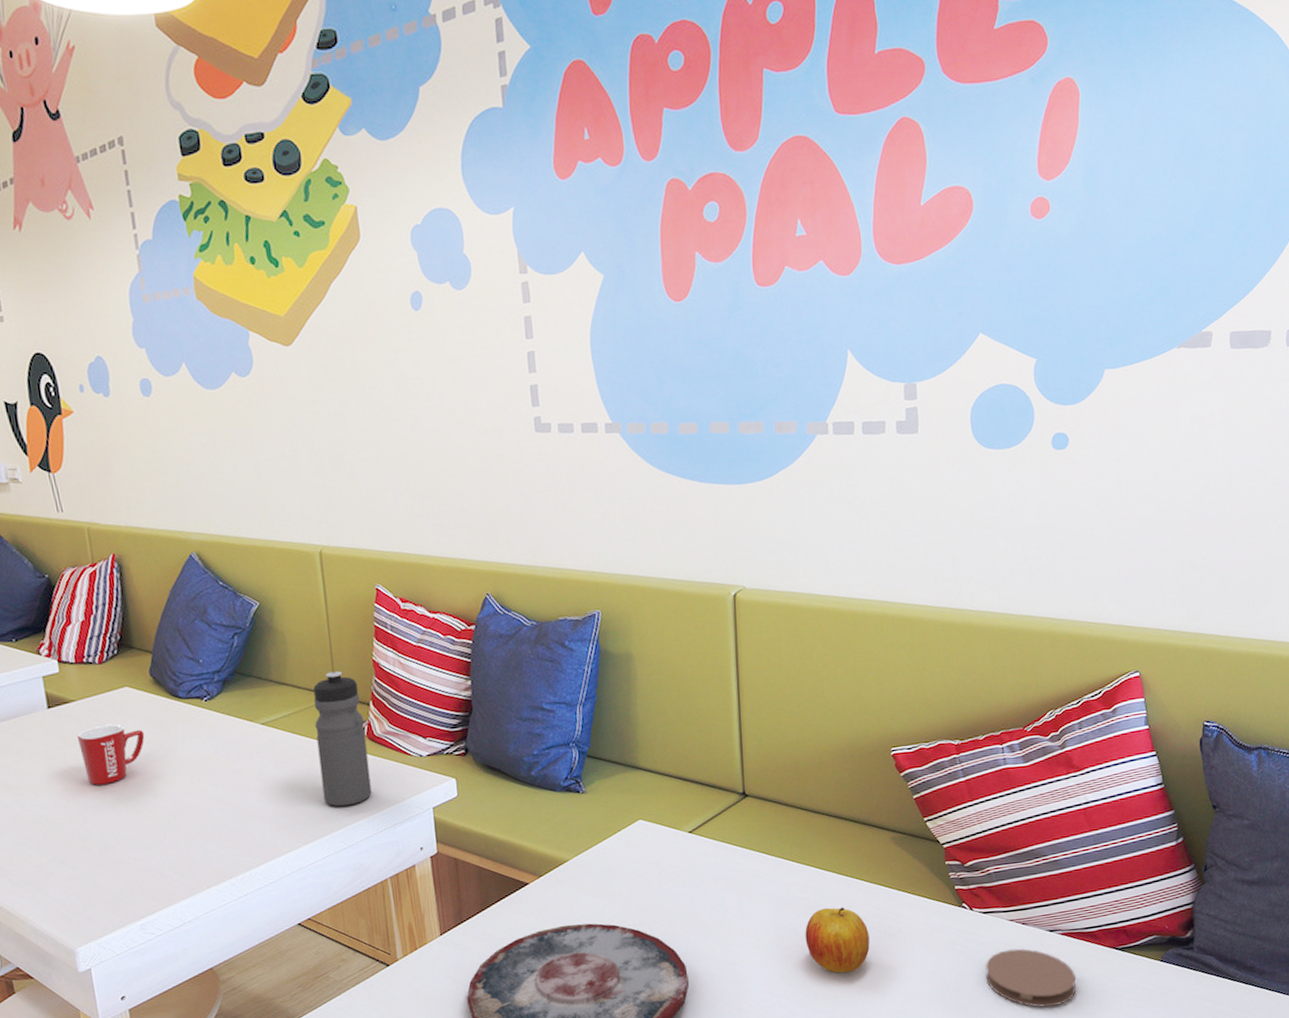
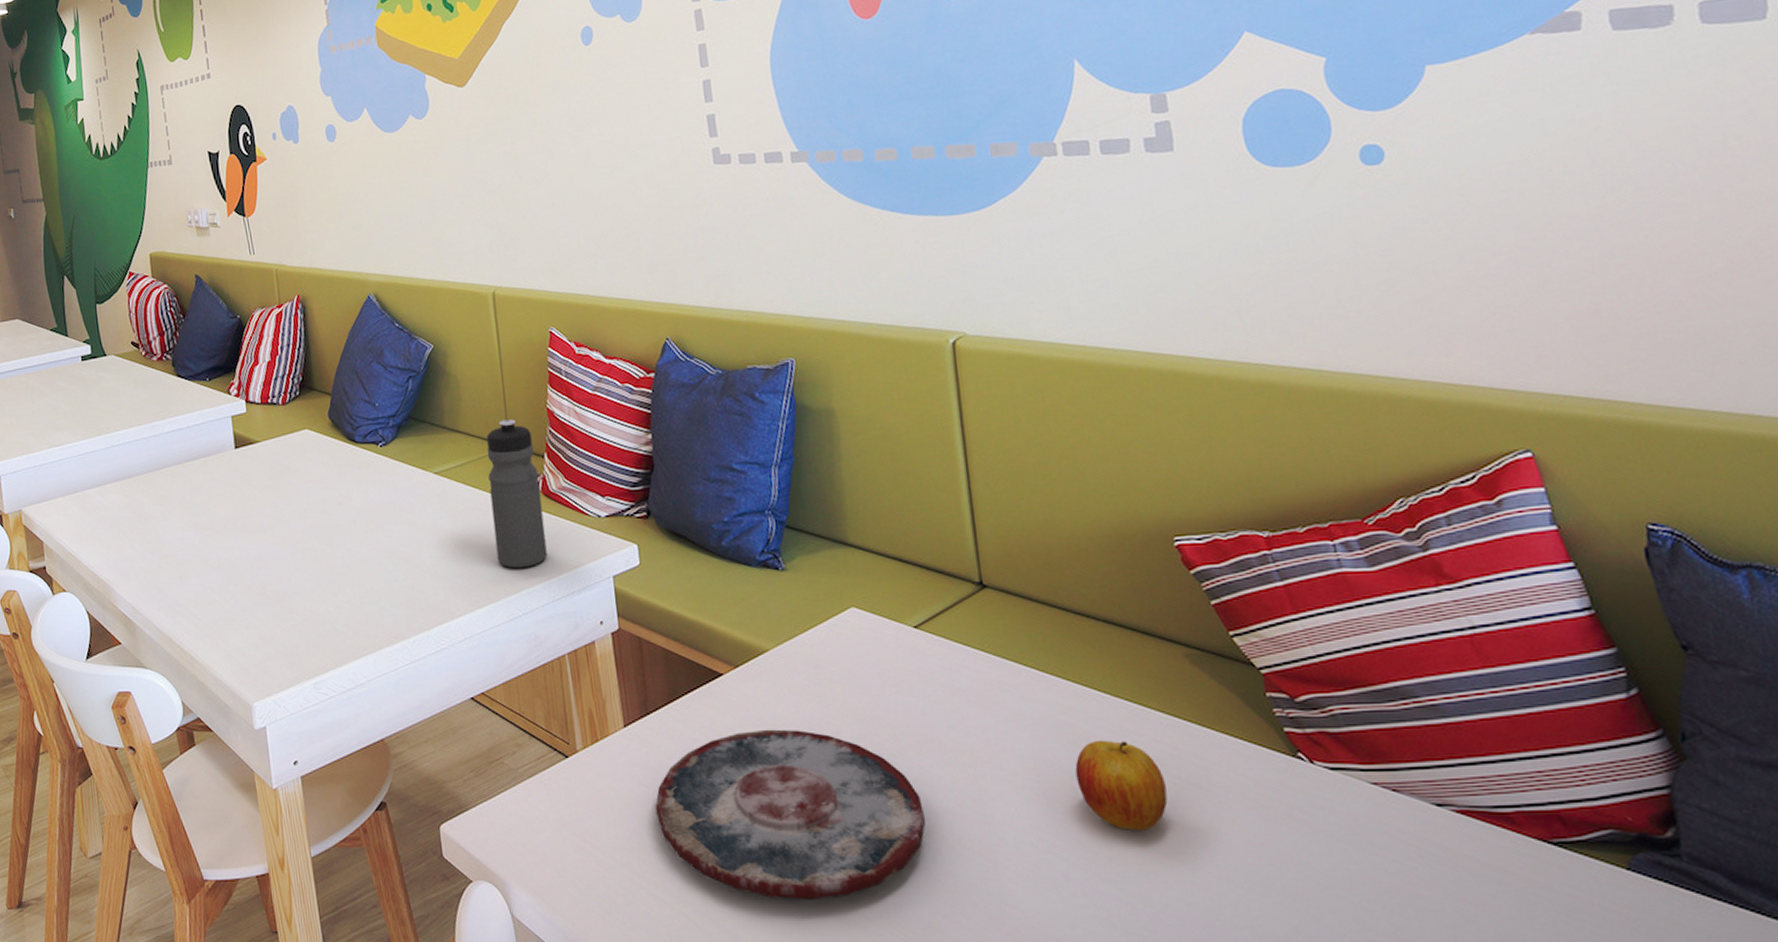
mug: present [76,723,145,785] -> none [260,467,323,530]
coaster: present [985,948,1077,1008] -> none [1342,825,1492,917]

